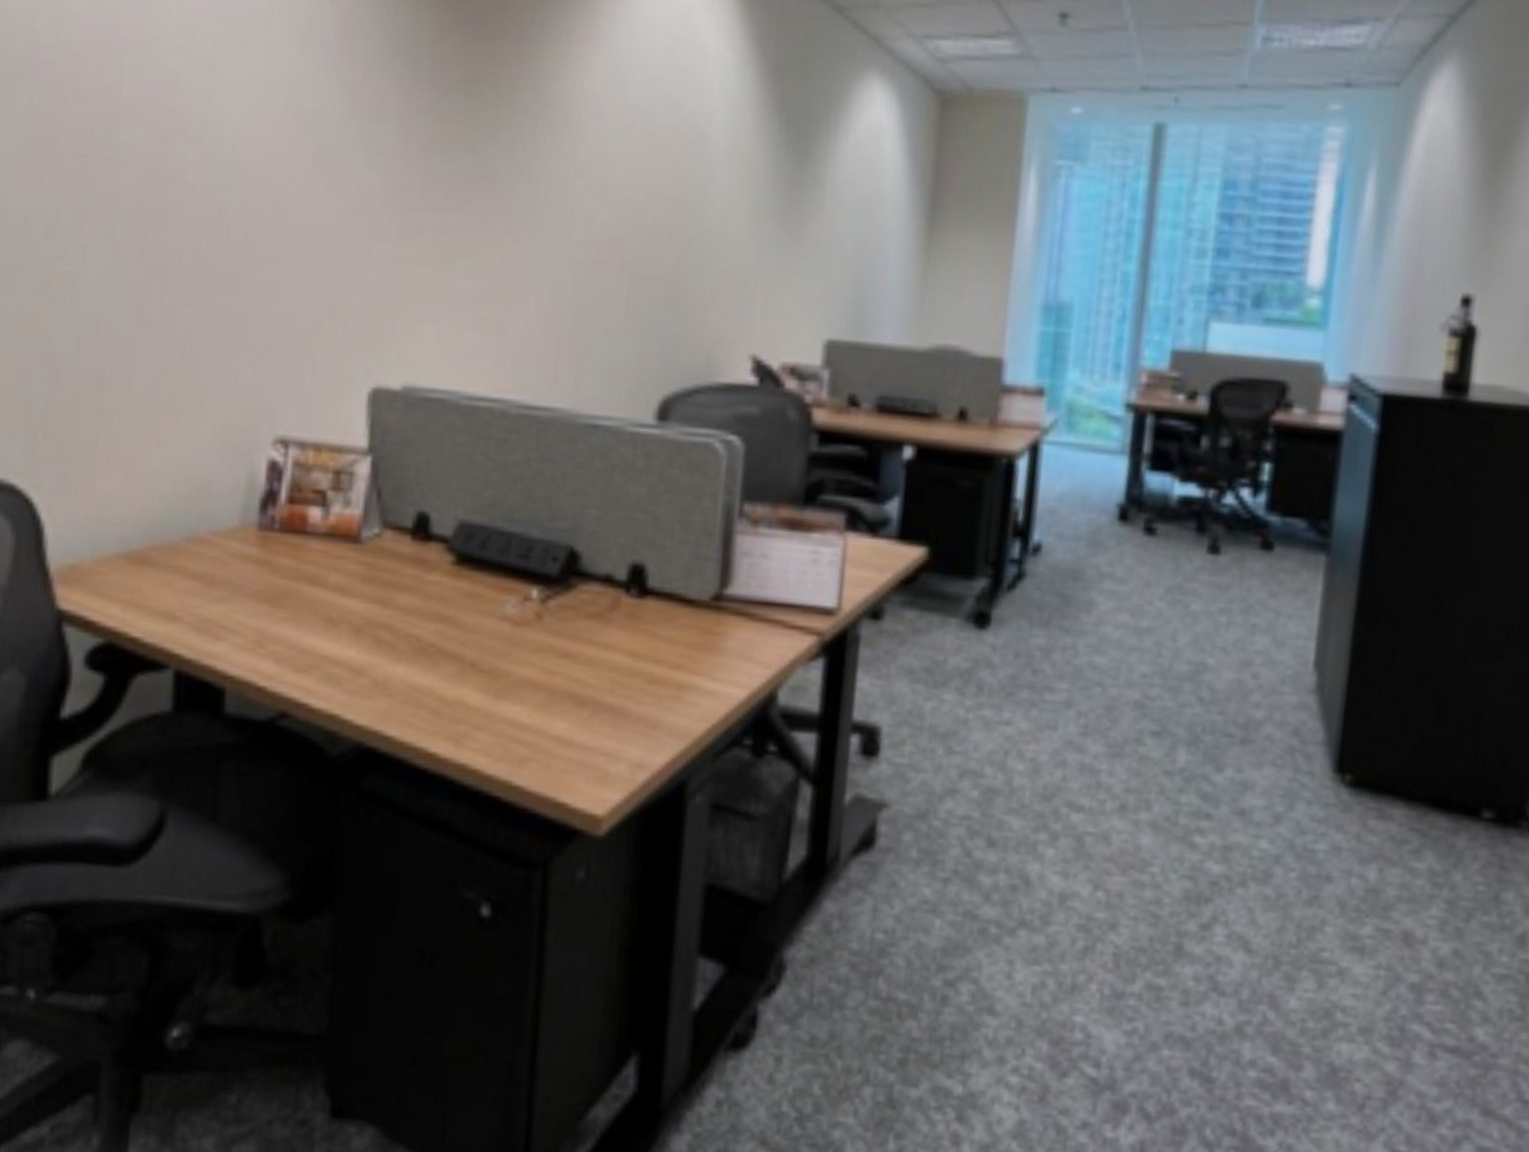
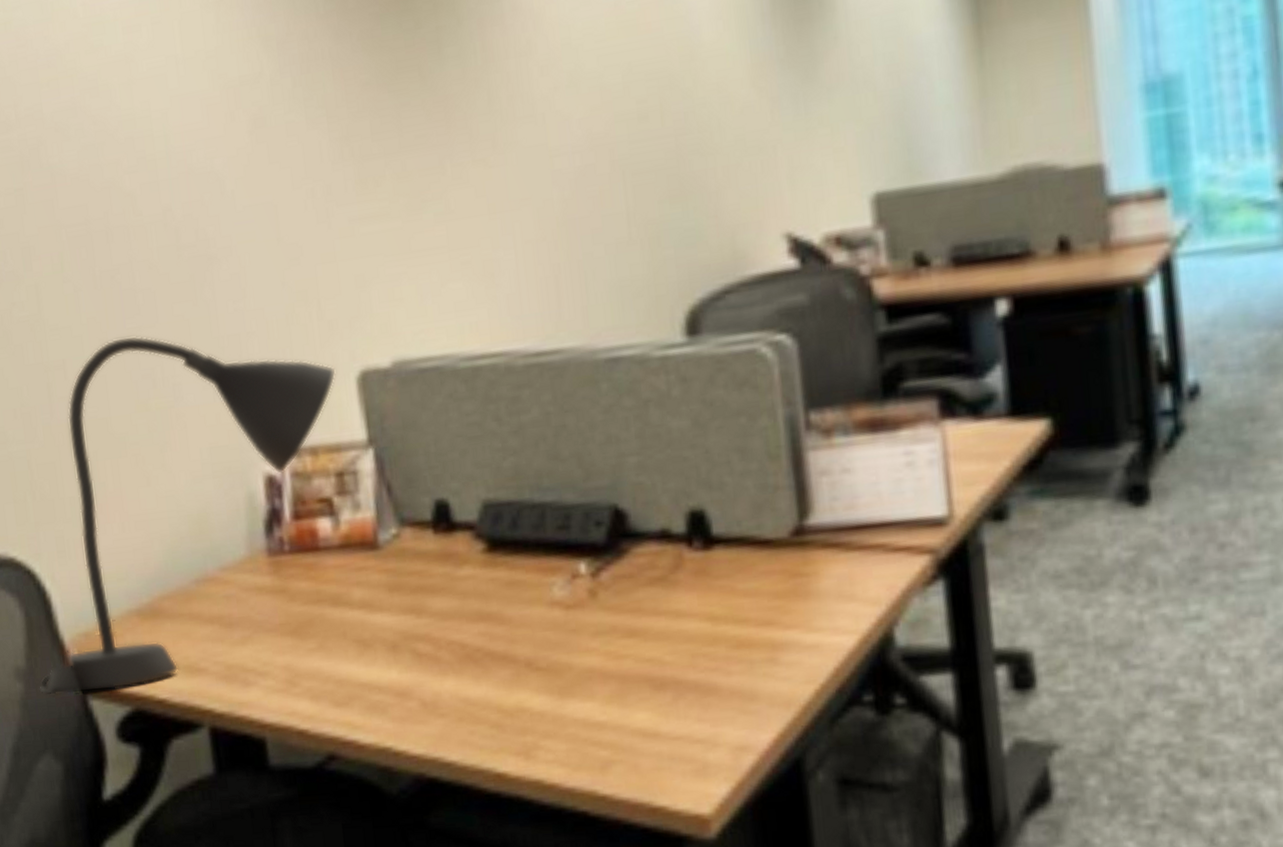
desk lamp: none [16,309,351,621] -> present [39,335,336,696]

